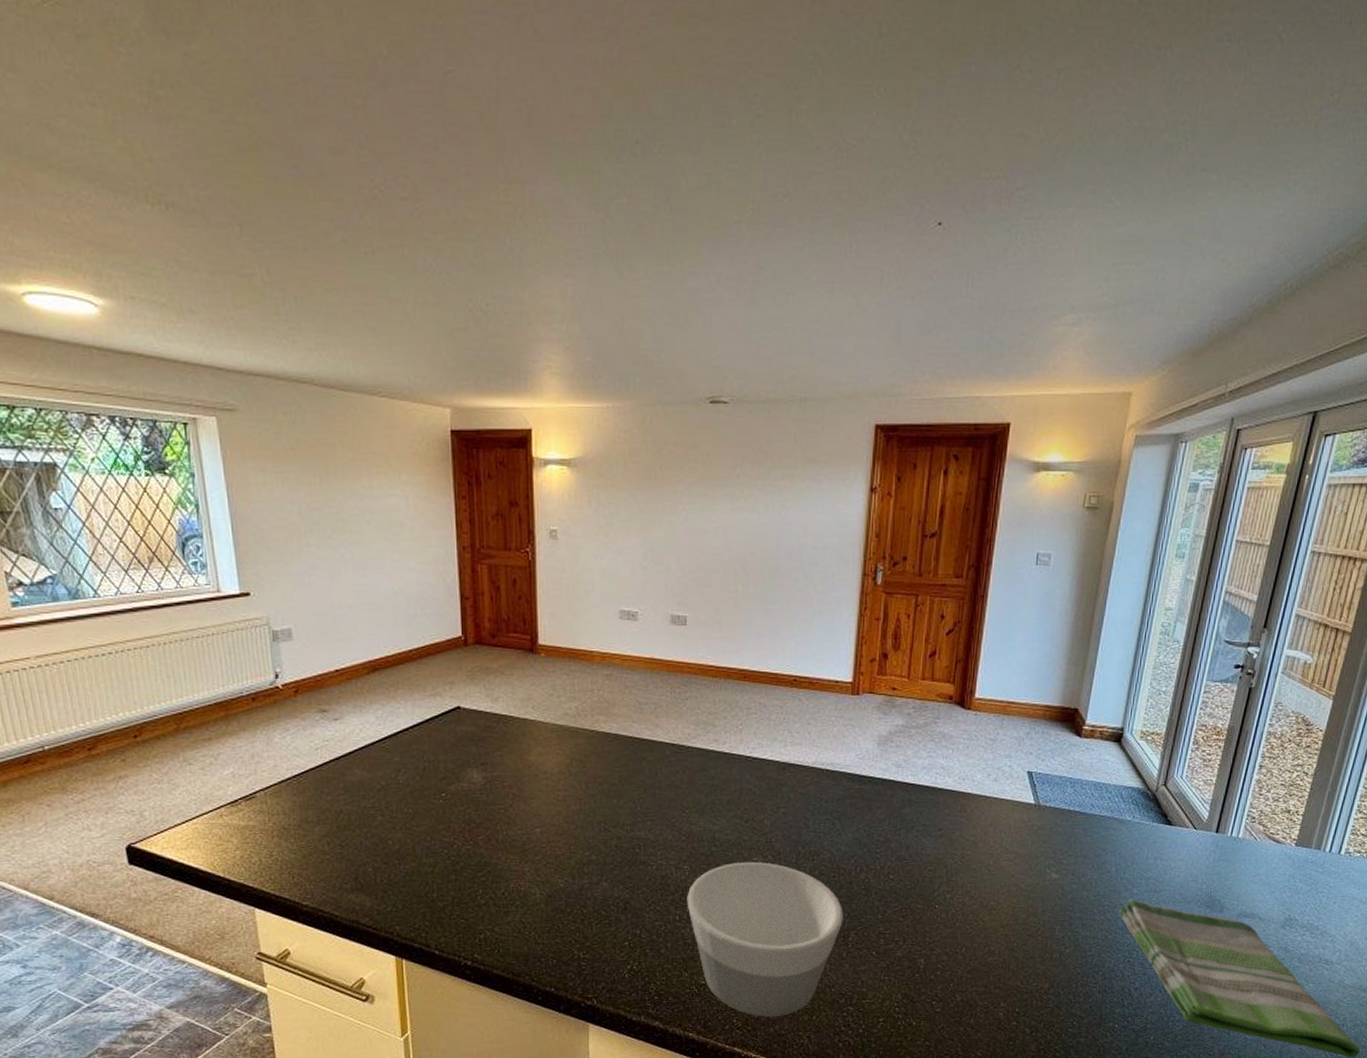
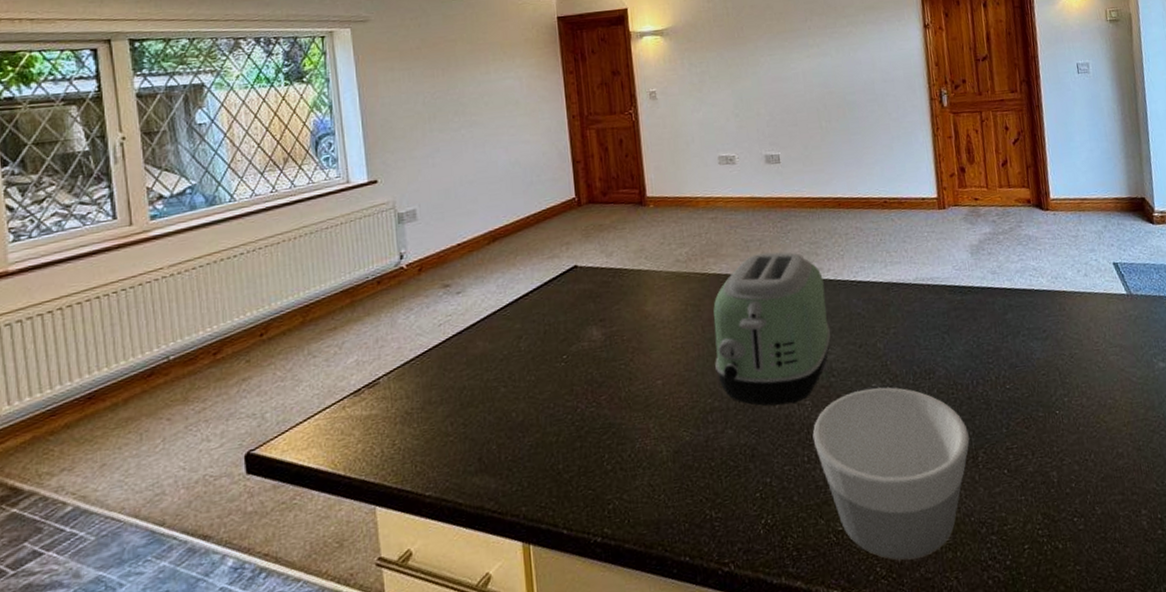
toaster: none [596,717,718,867] -> present [713,252,831,406]

